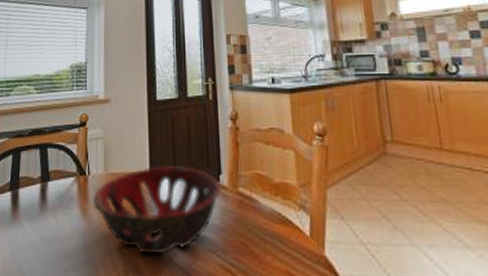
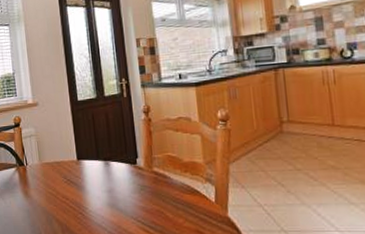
decorative bowl: present [93,166,222,255] -> none [32,153,139,223]

